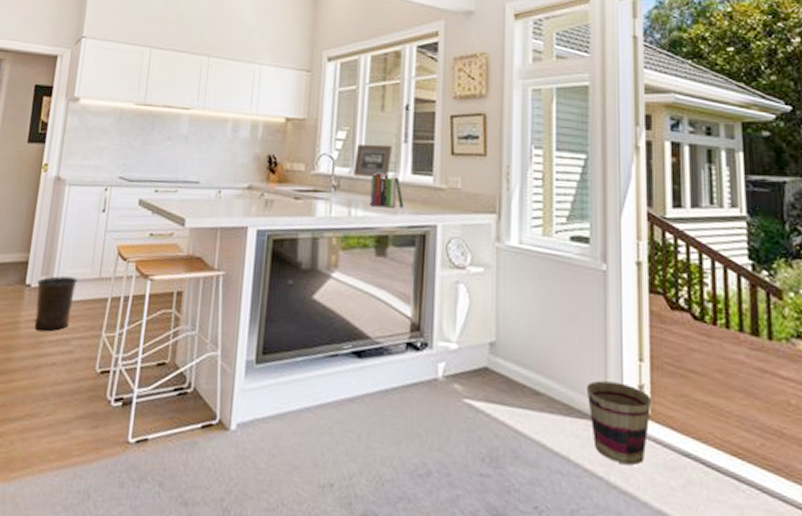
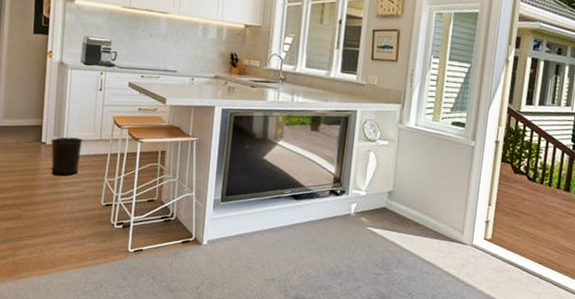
coffee maker: none [81,142,127,181] -> present [80,36,117,68]
picture frame: present [353,143,393,179] -> none [296,47,328,75]
books: present [370,174,404,209] -> none [308,71,334,98]
basket: present [586,380,652,465] -> none [450,217,494,269]

